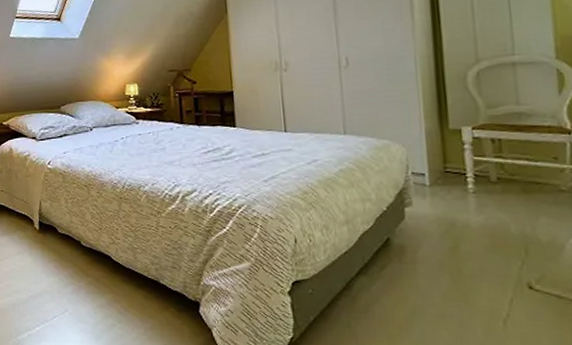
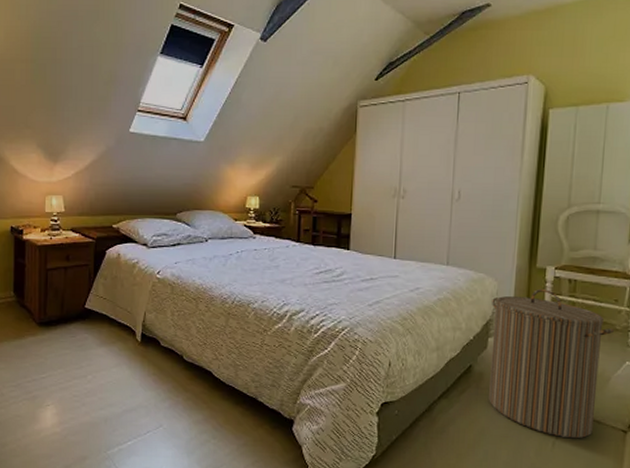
laundry hamper: none [402,151,559,316] -> present [489,288,614,439]

